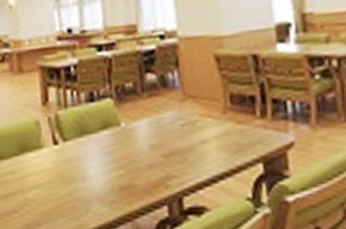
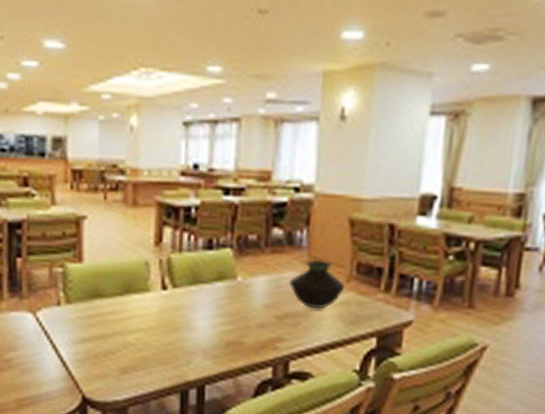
vase: none [169,97,223,143] -> present [289,260,345,309]

